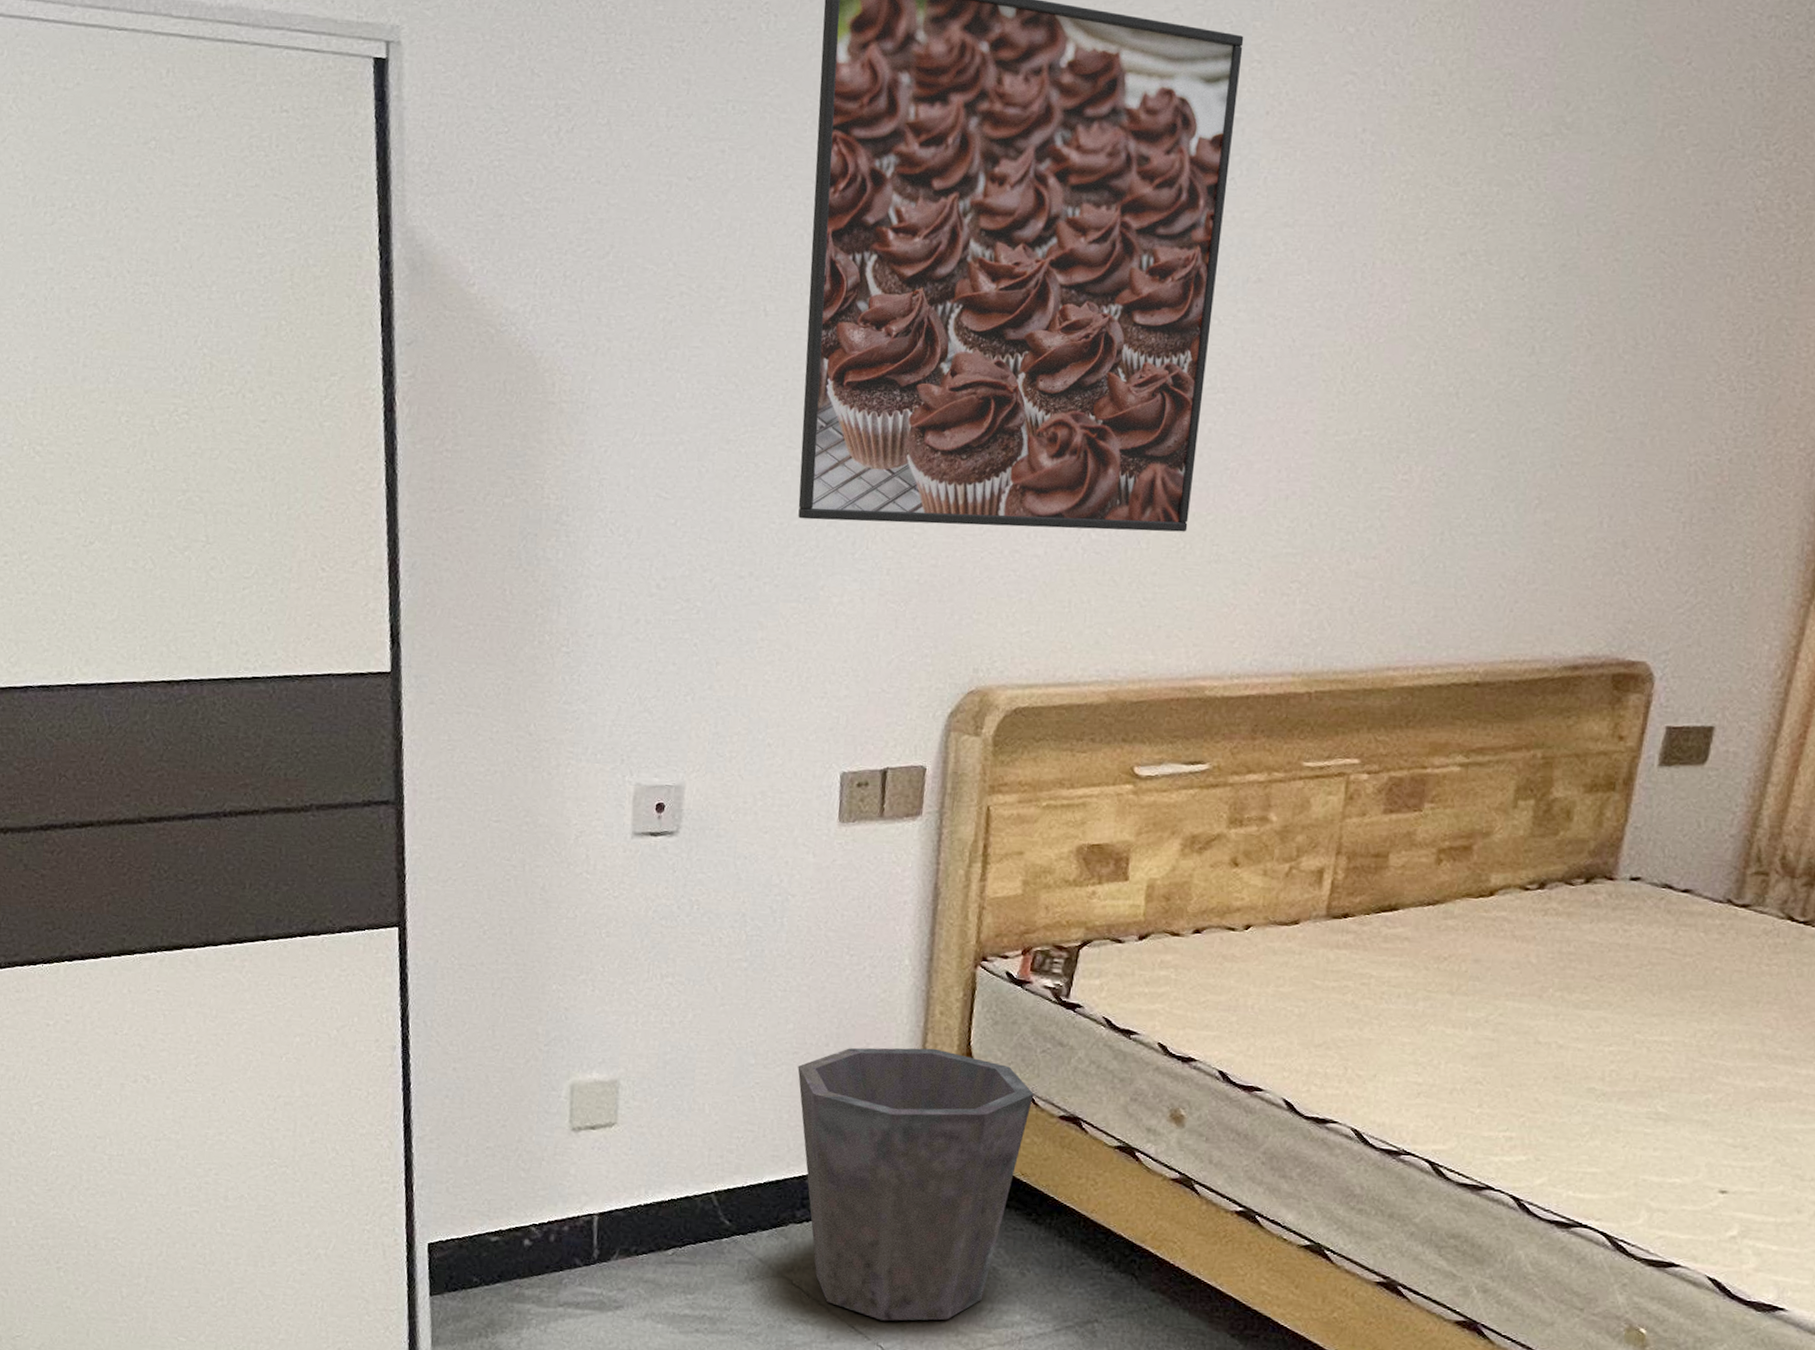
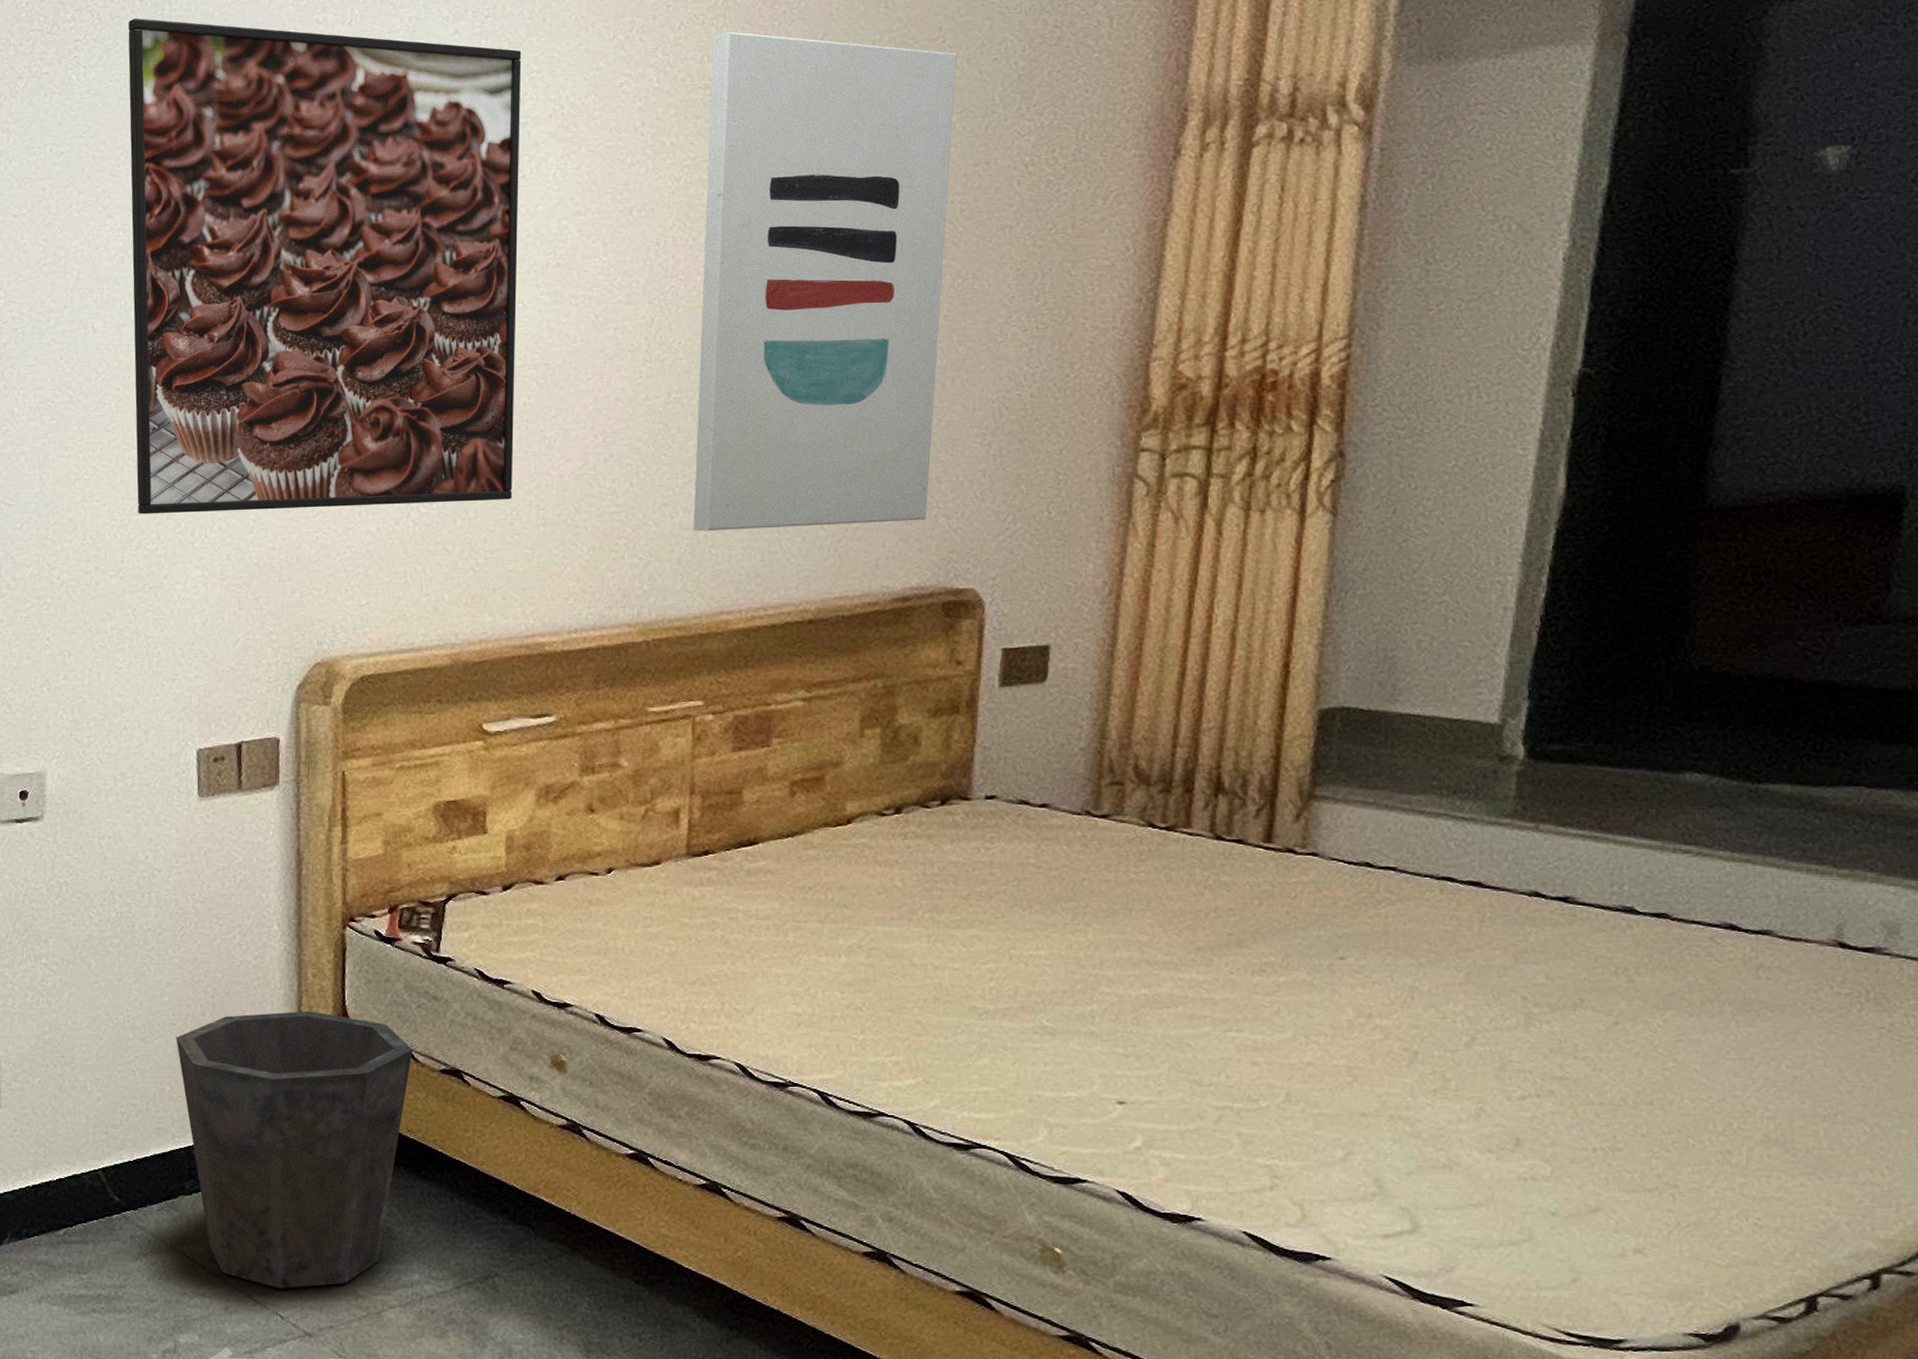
wall art: none [1369,33,1702,586] -> present [693,31,957,531]

